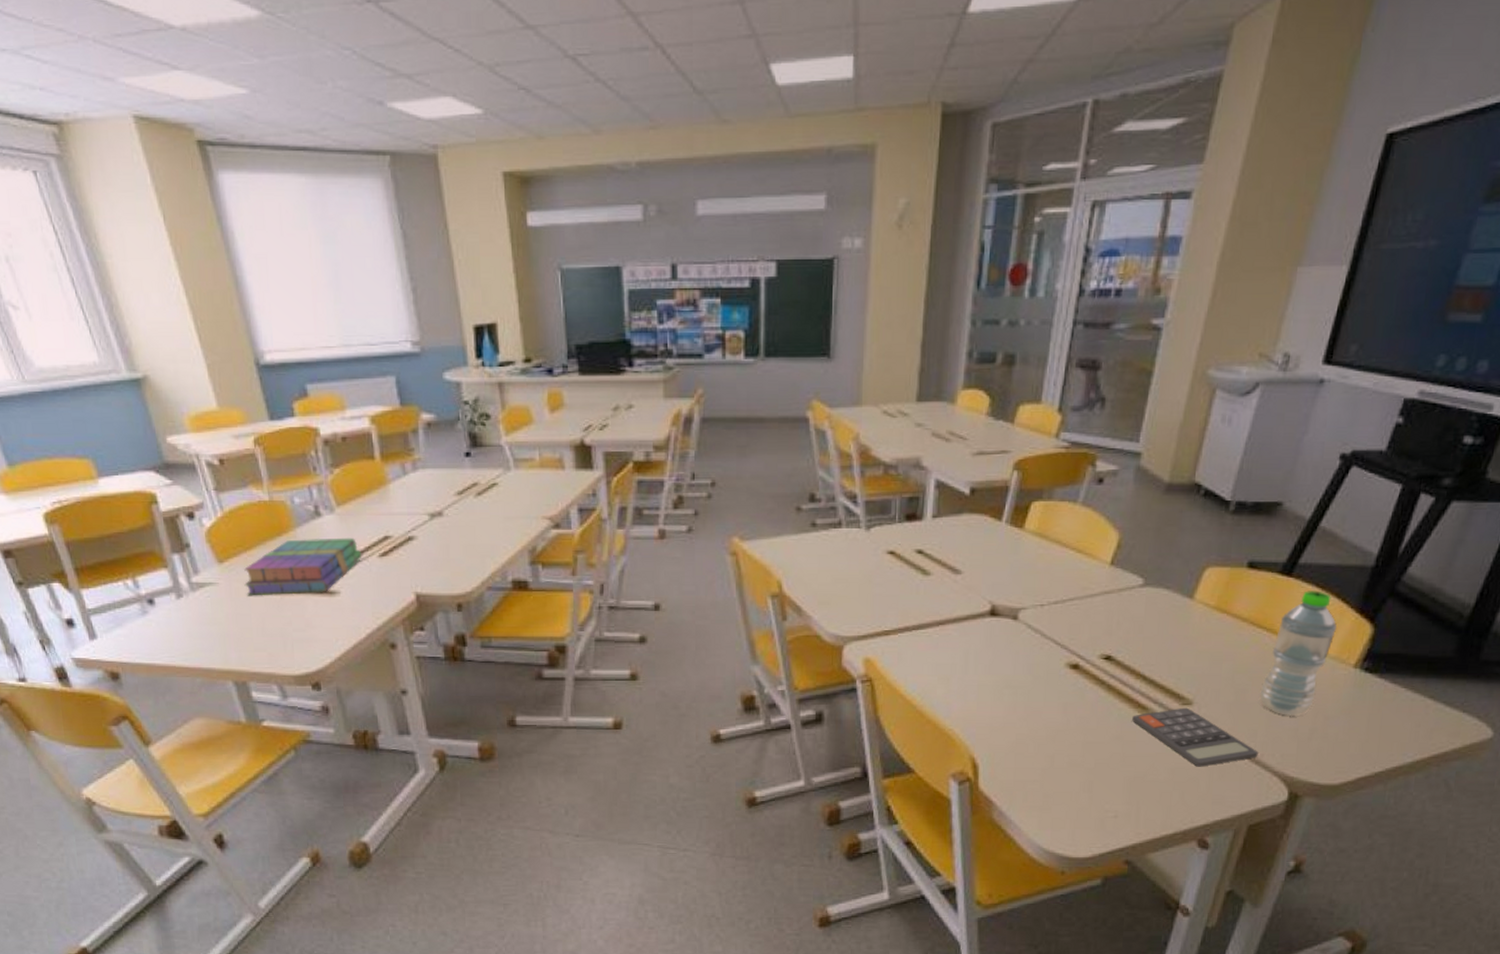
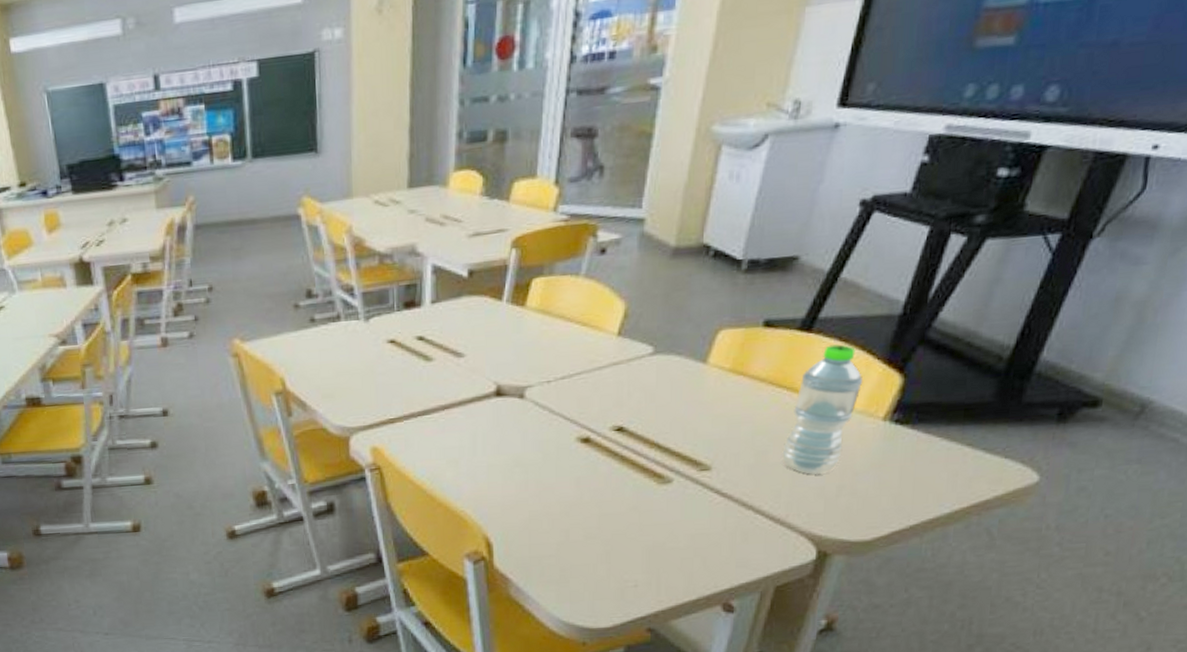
calculator: present [1132,707,1259,767] -> none [648,473,783,532]

